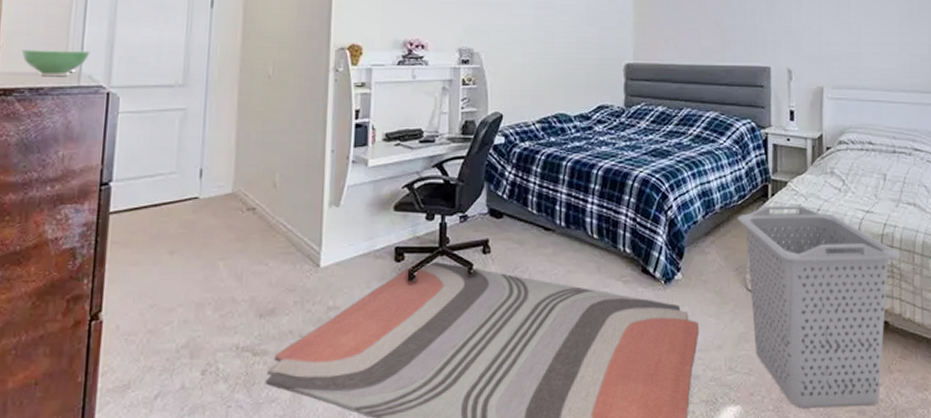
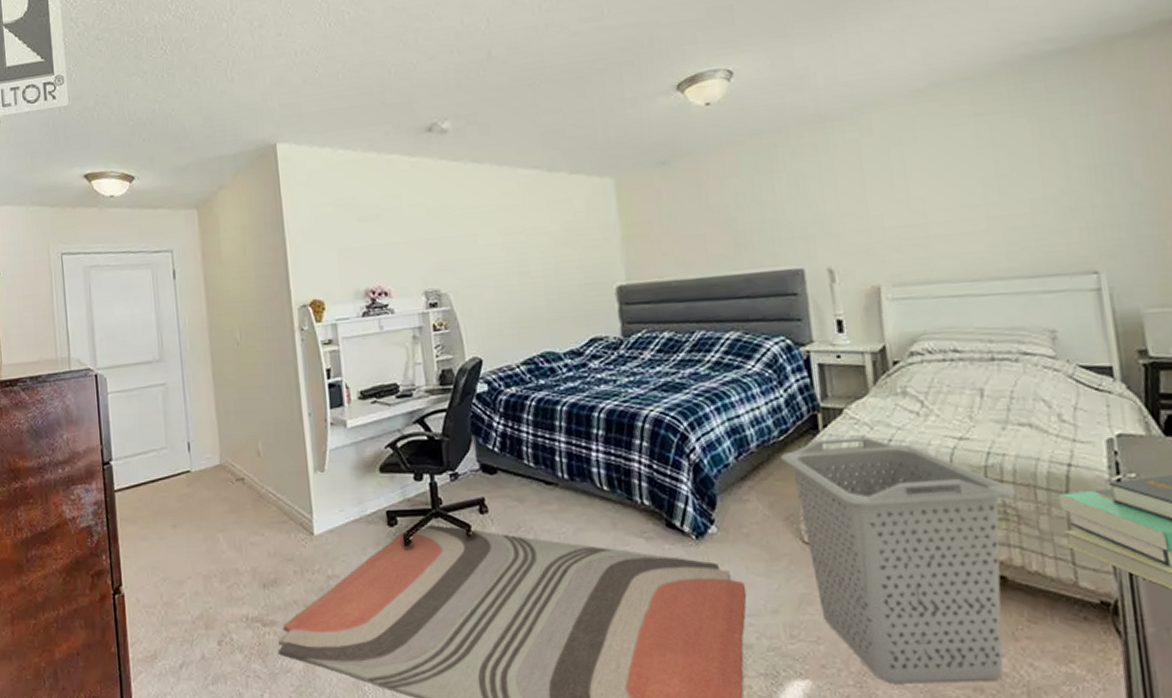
bowl: present [21,49,91,77] -> none [18,335,75,365]

